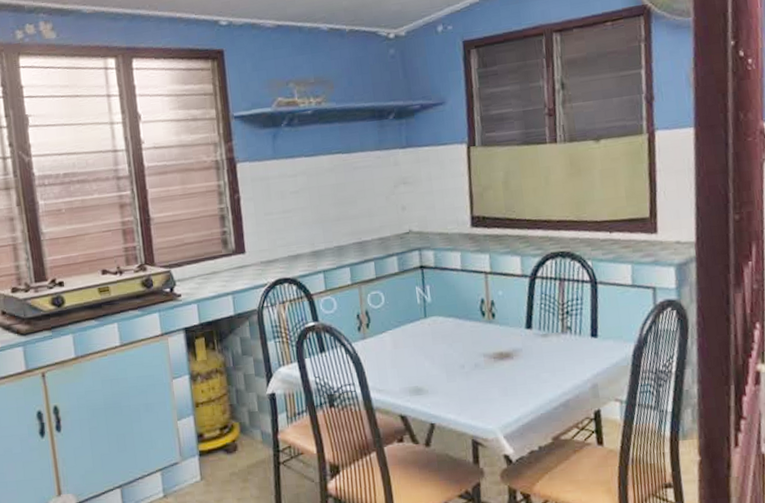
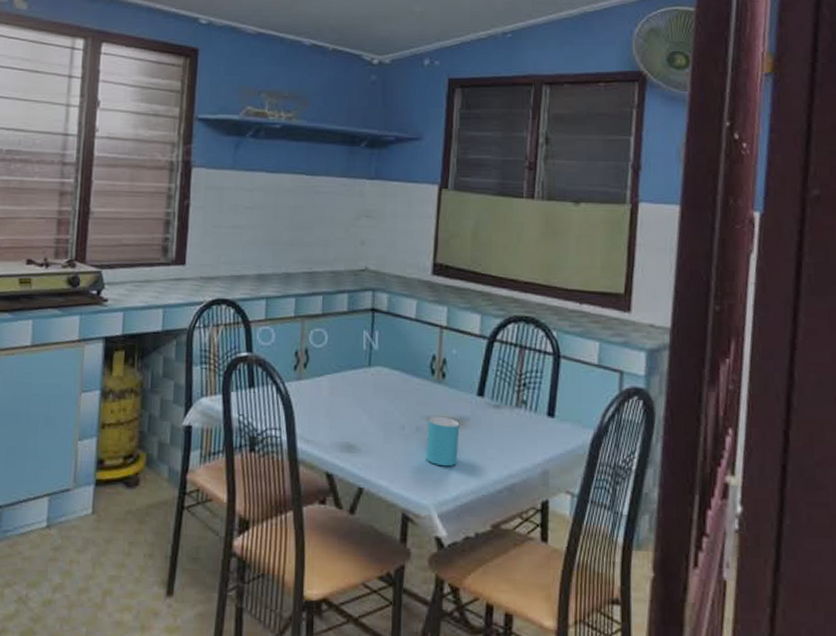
cup: none [484,351,515,395] -> present [425,417,460,467]

